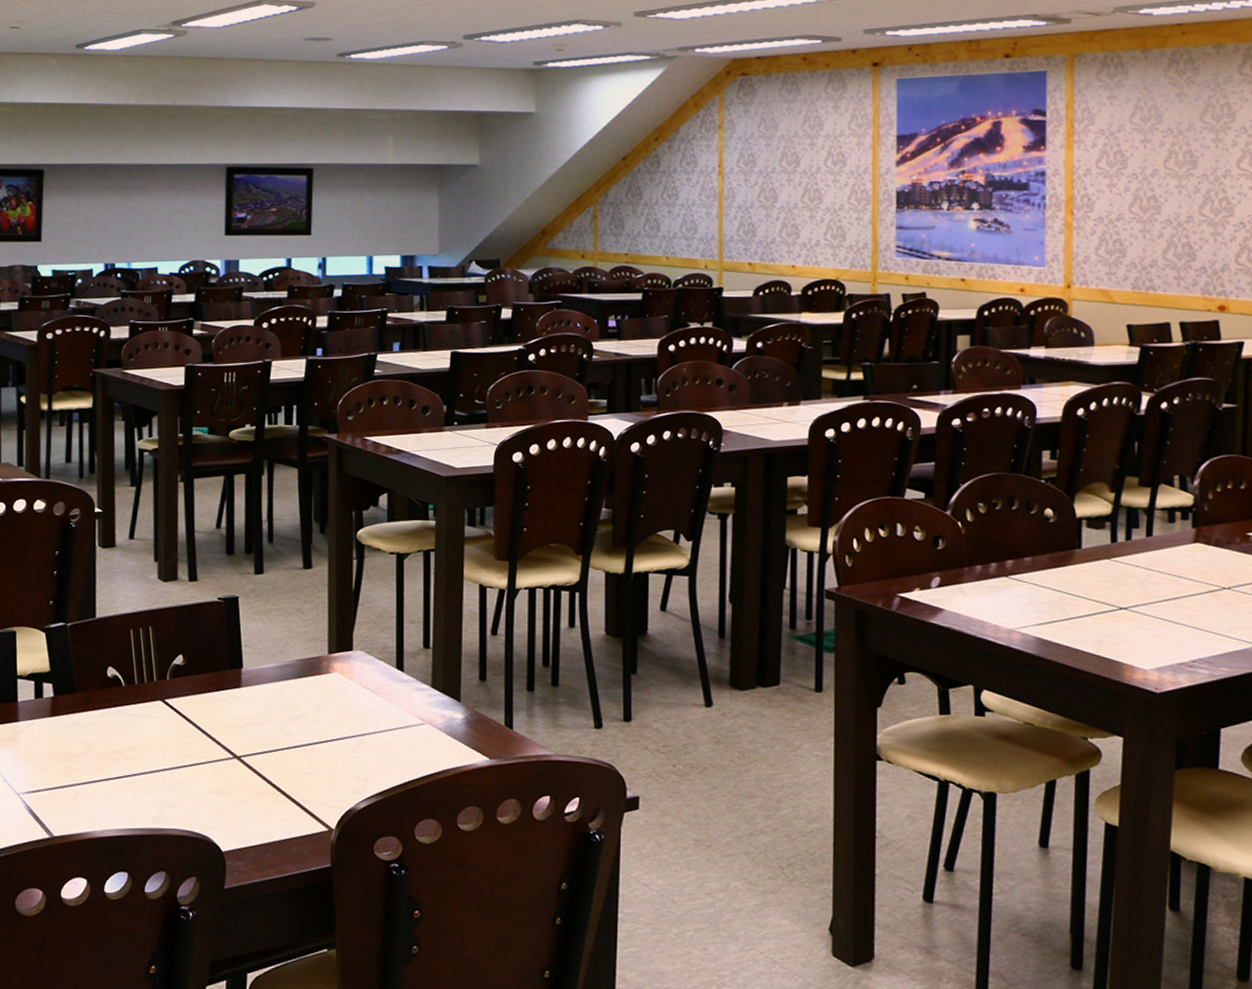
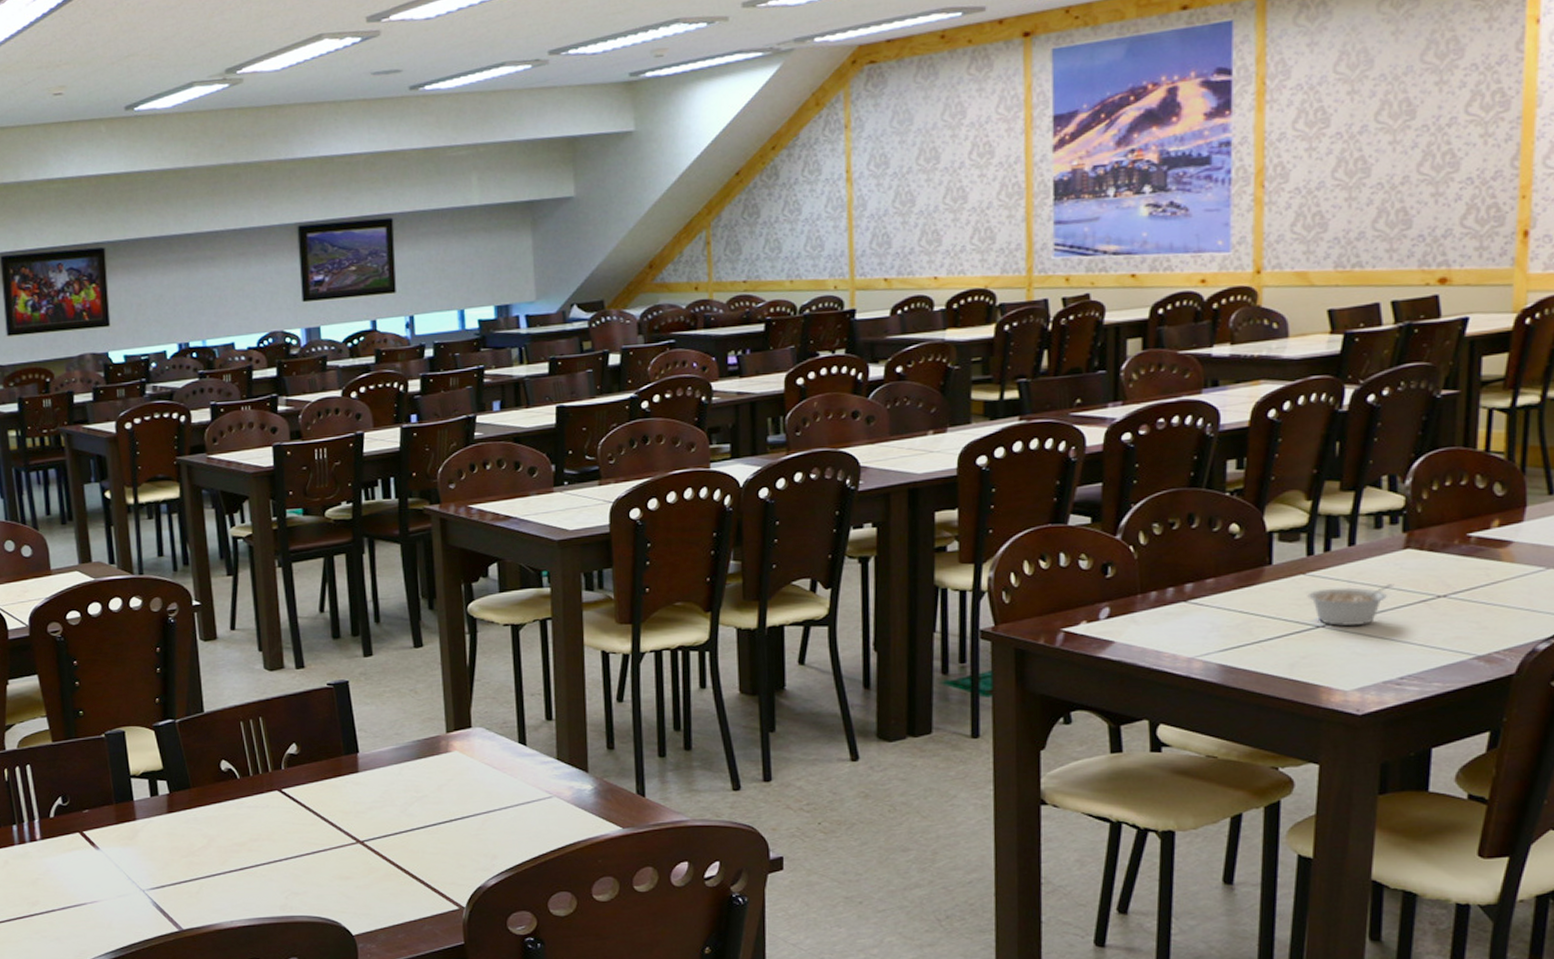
legume: none [1112,574,1186,609] -> present [1307,584,1395,626]

